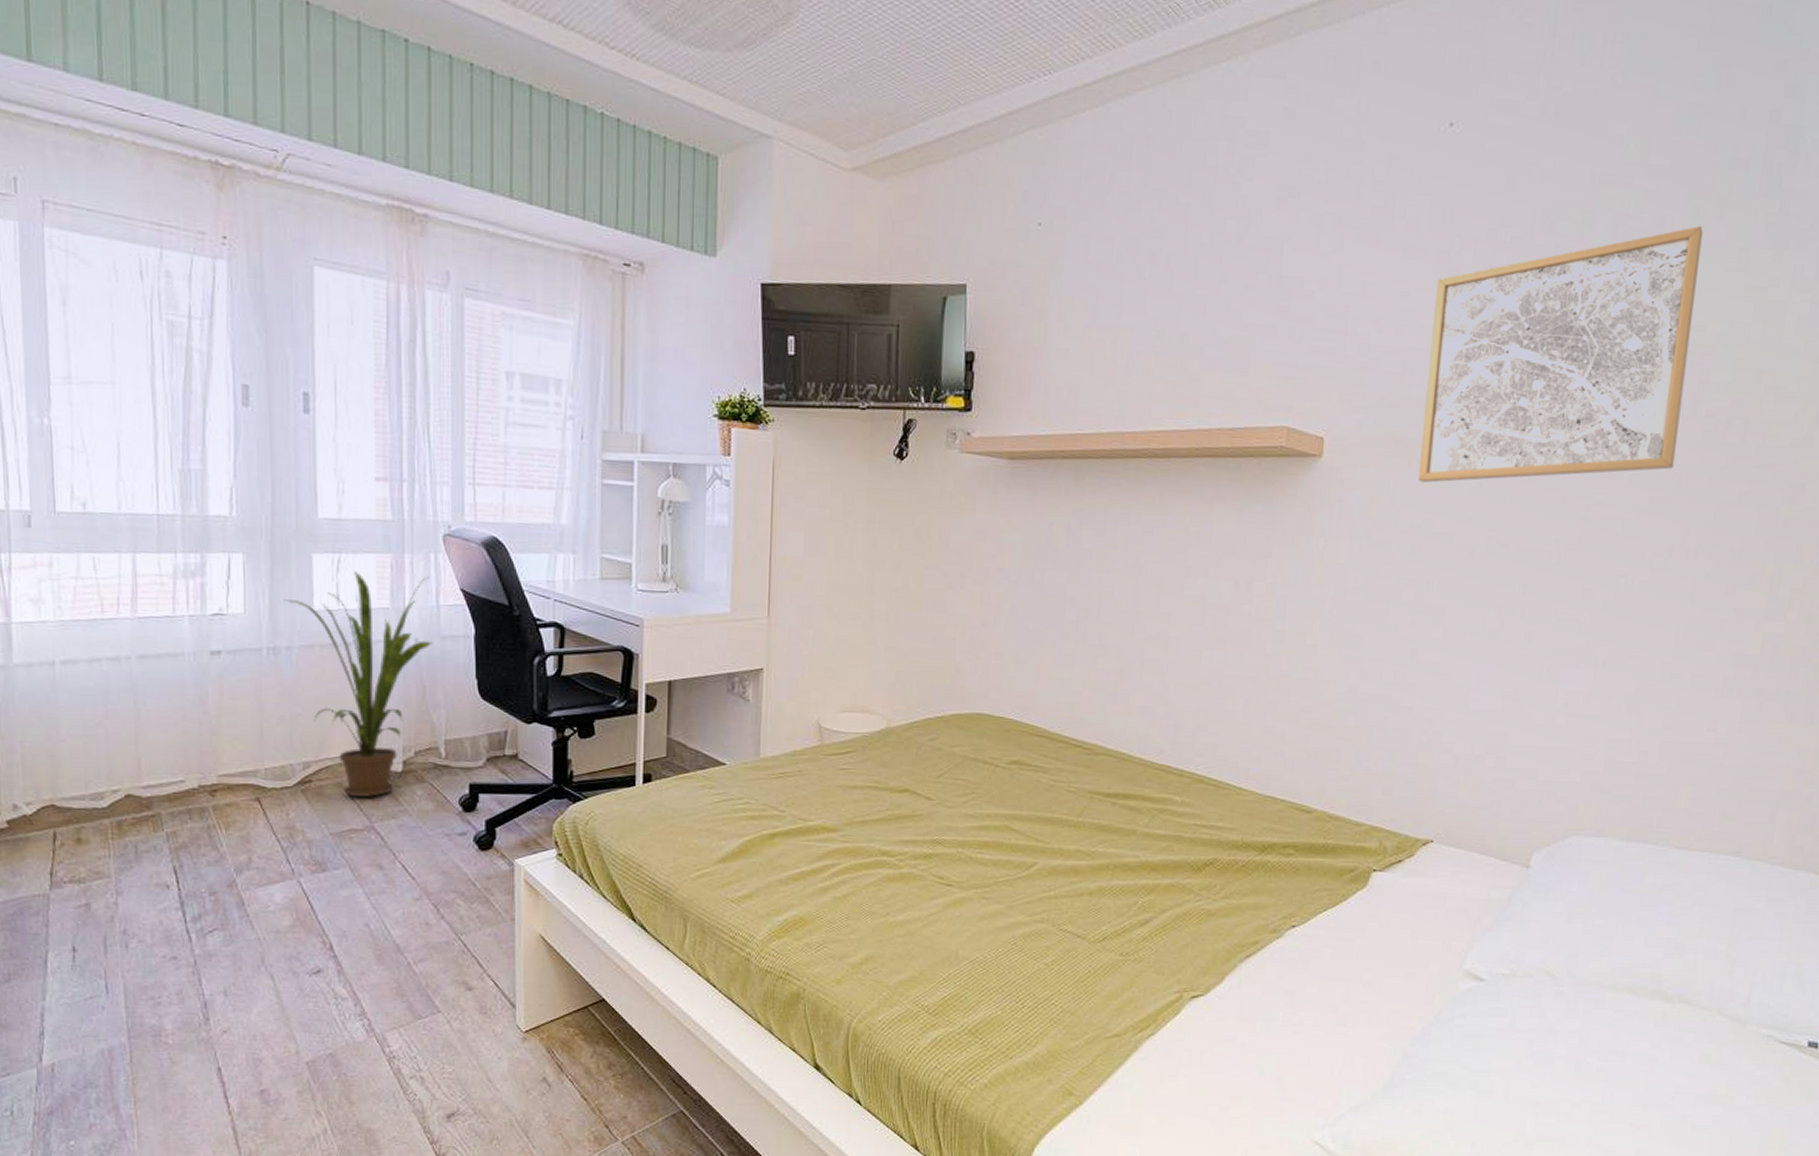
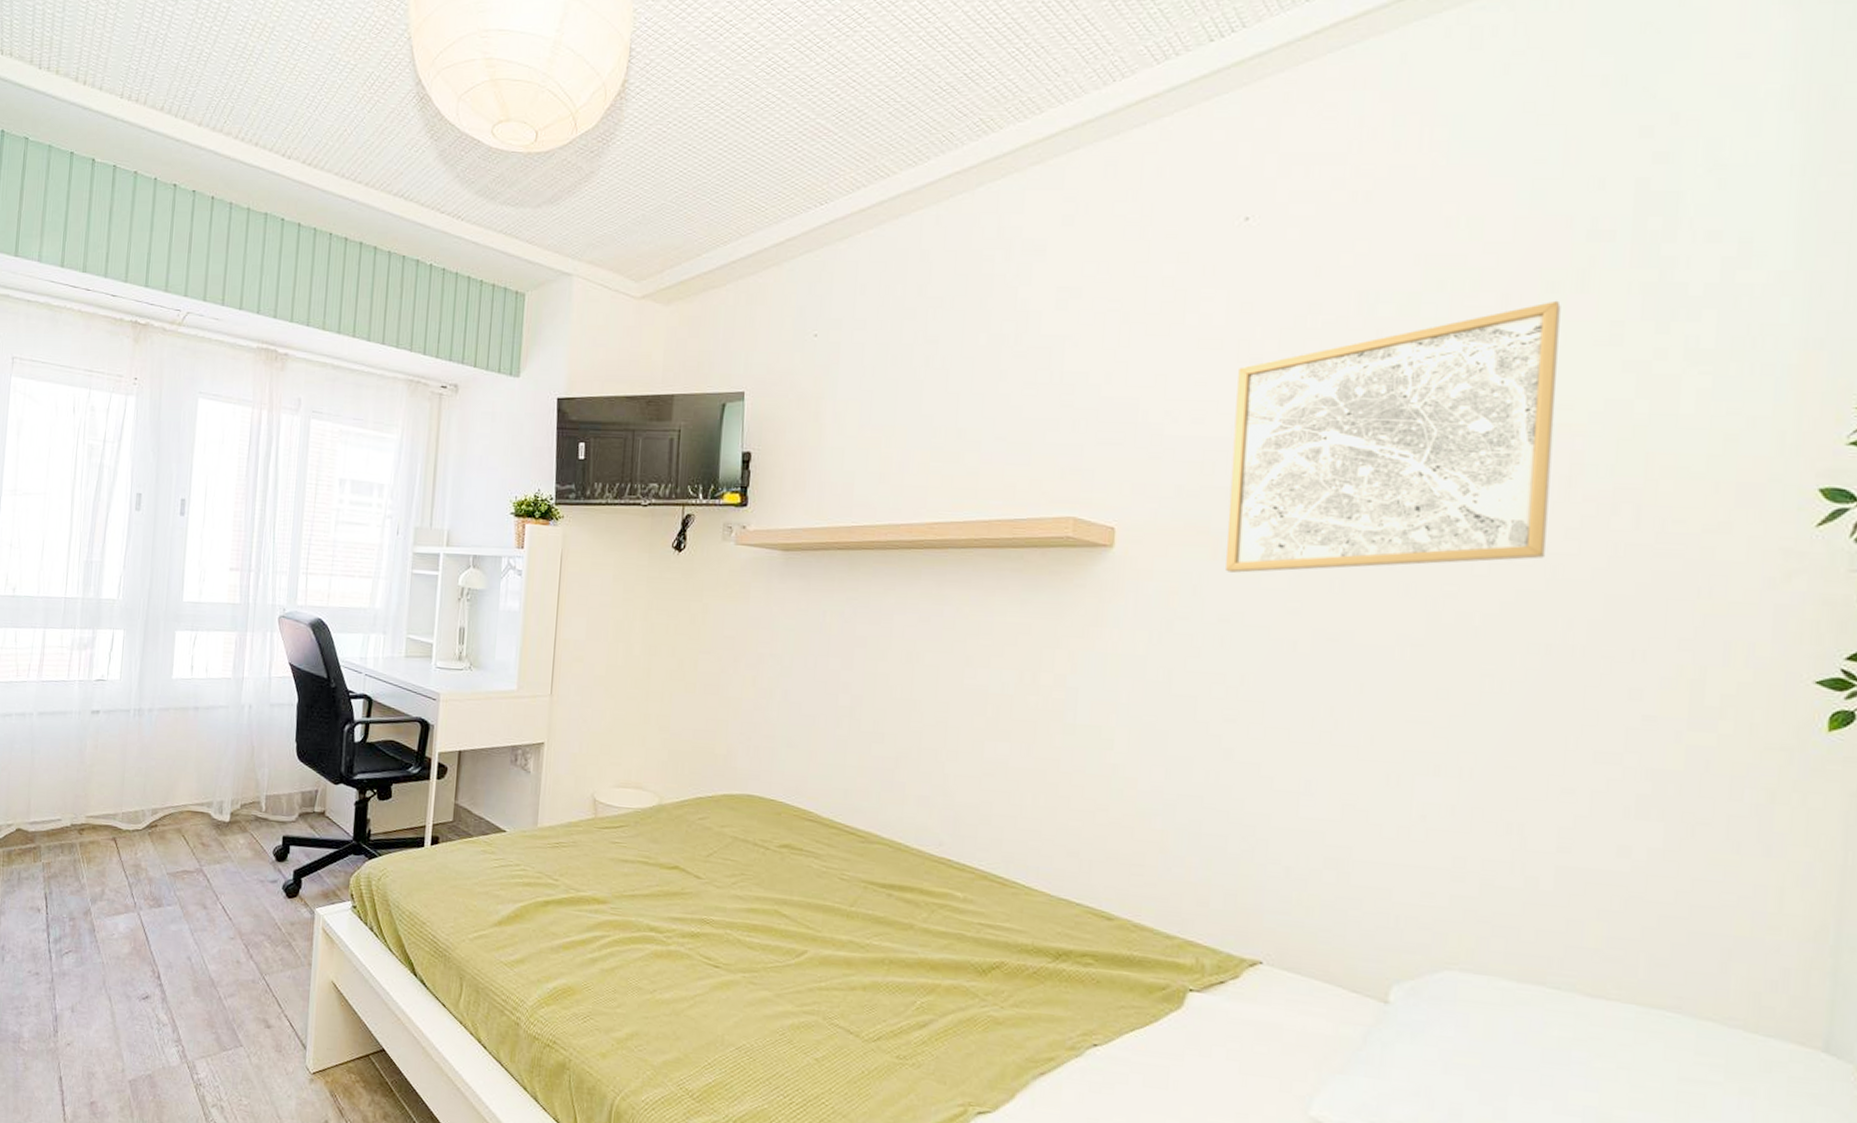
house plant: present [283,572,433,797] -> none [150,647,265,843]

